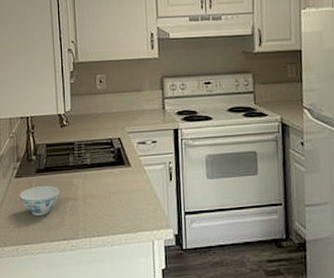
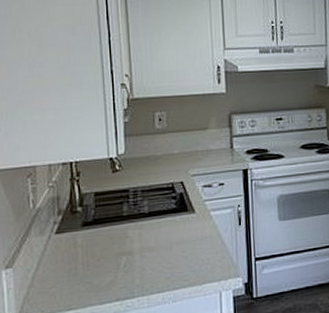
bowl: present [19,185,60,216] -> none [61,240,112,276]

